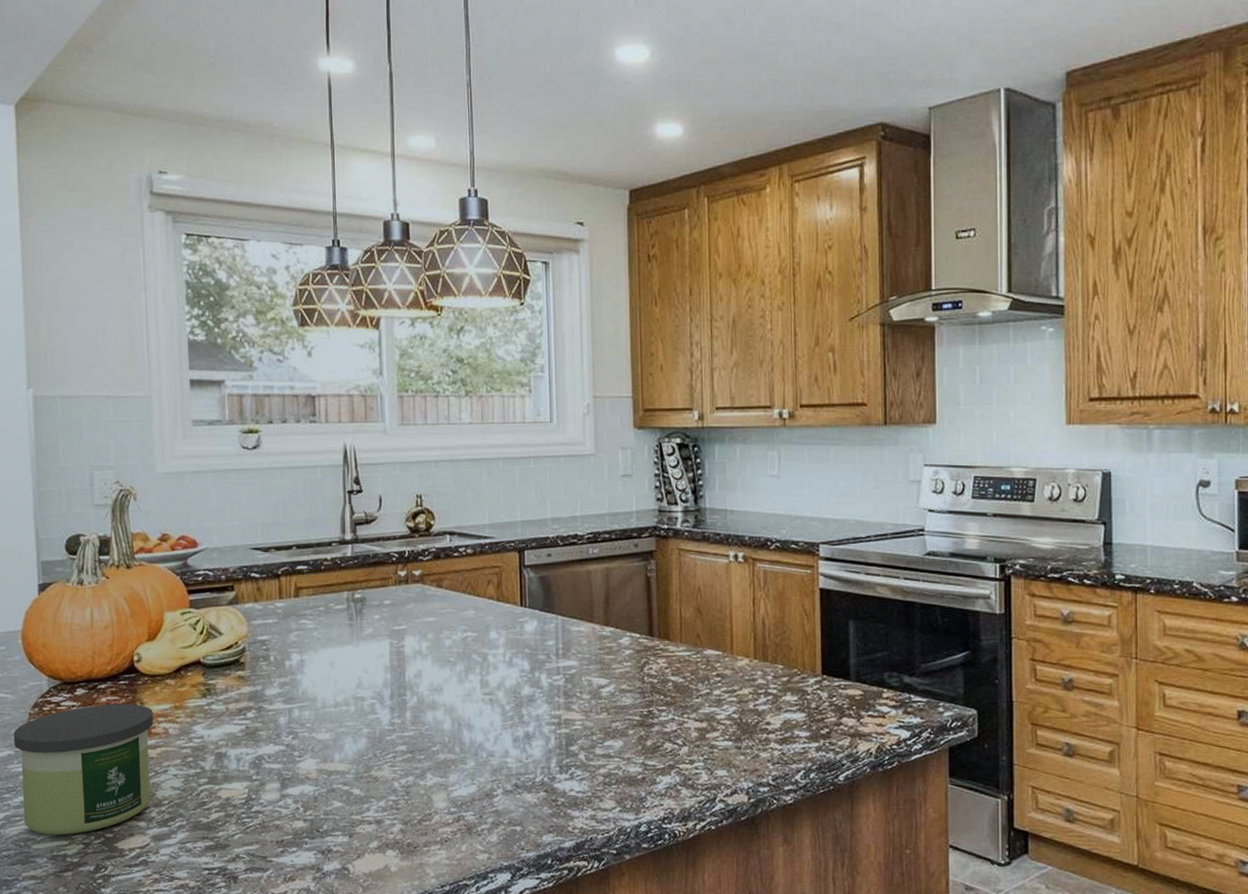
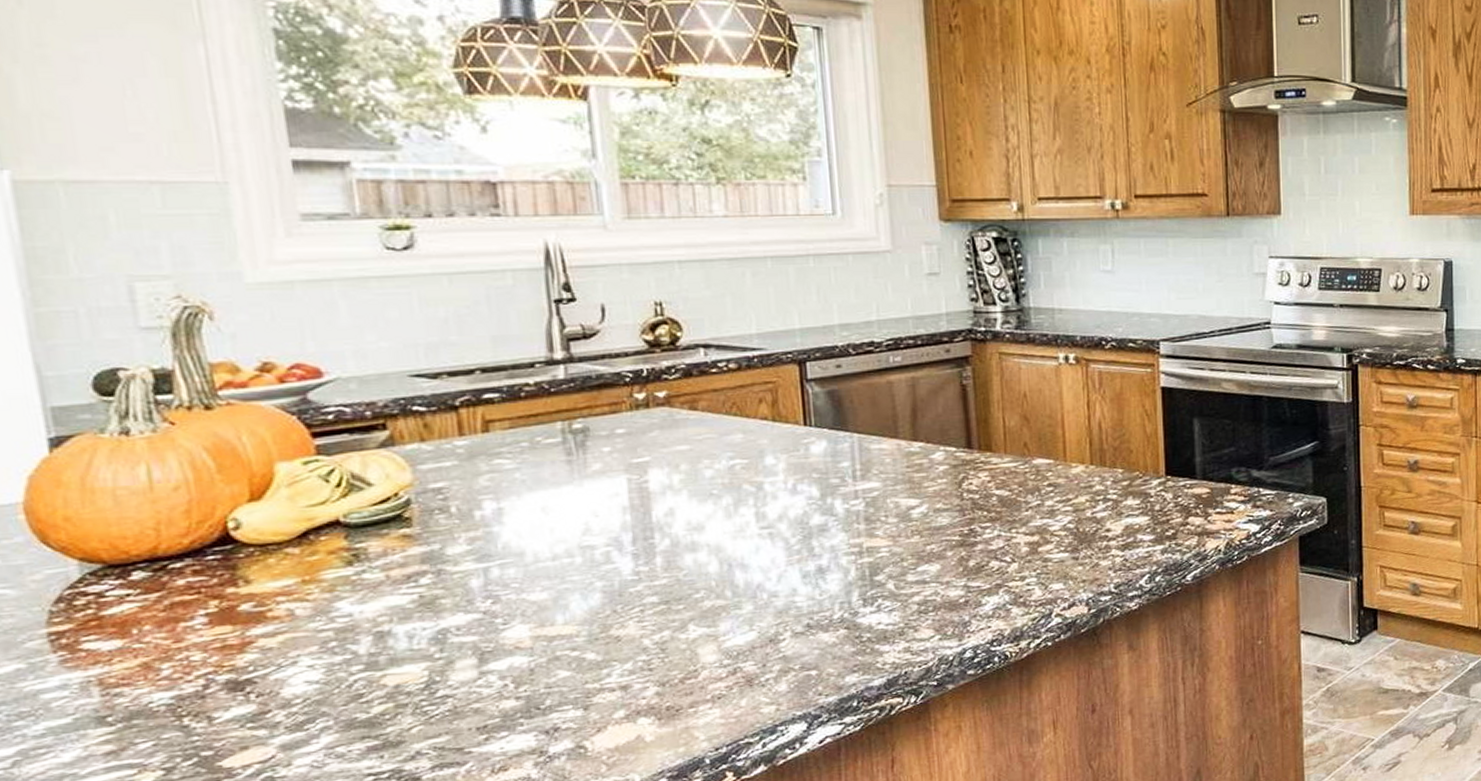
candle: present [13,704,154,836] -> none [22,583,273,766]

